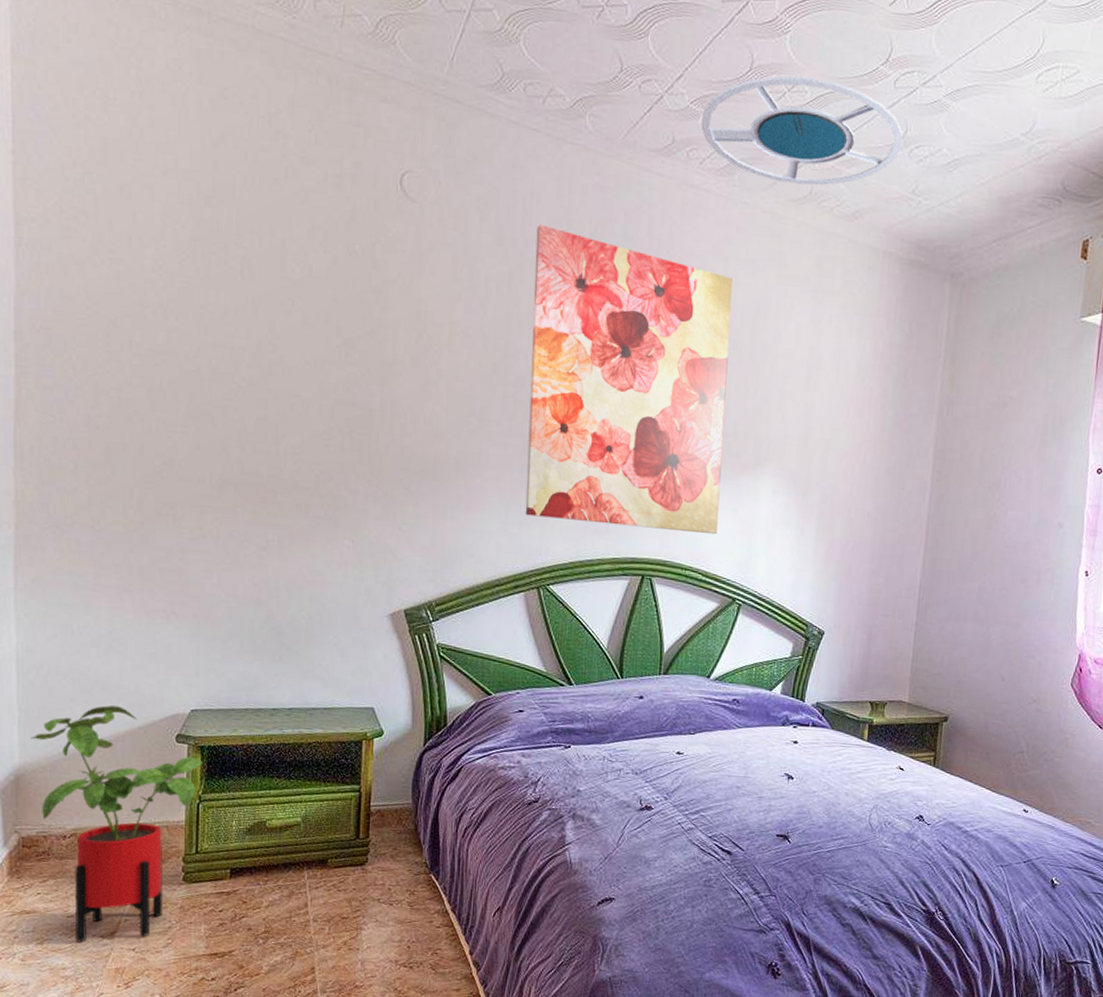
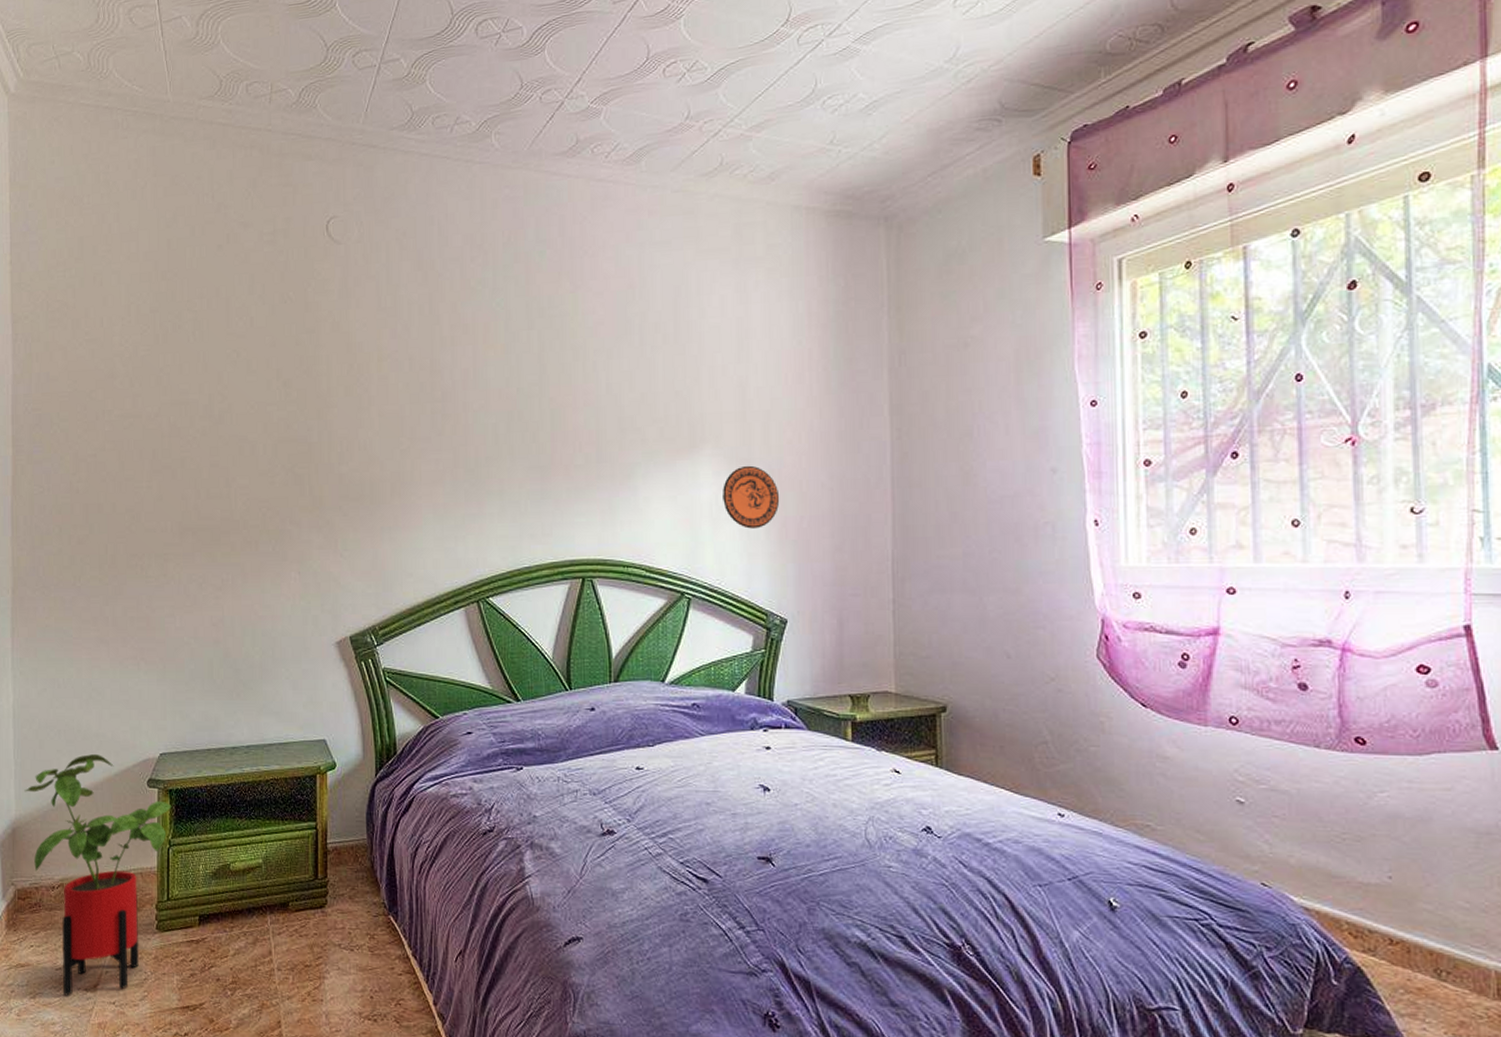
wall art: present [525,224,733,535] -> none [453,243,657,529]
ceiling lamp: present [700,76,903,186] -> none [603,53,814,160]
decorative plate: none [779,488,830,547] -> present [723,465,780,529]

